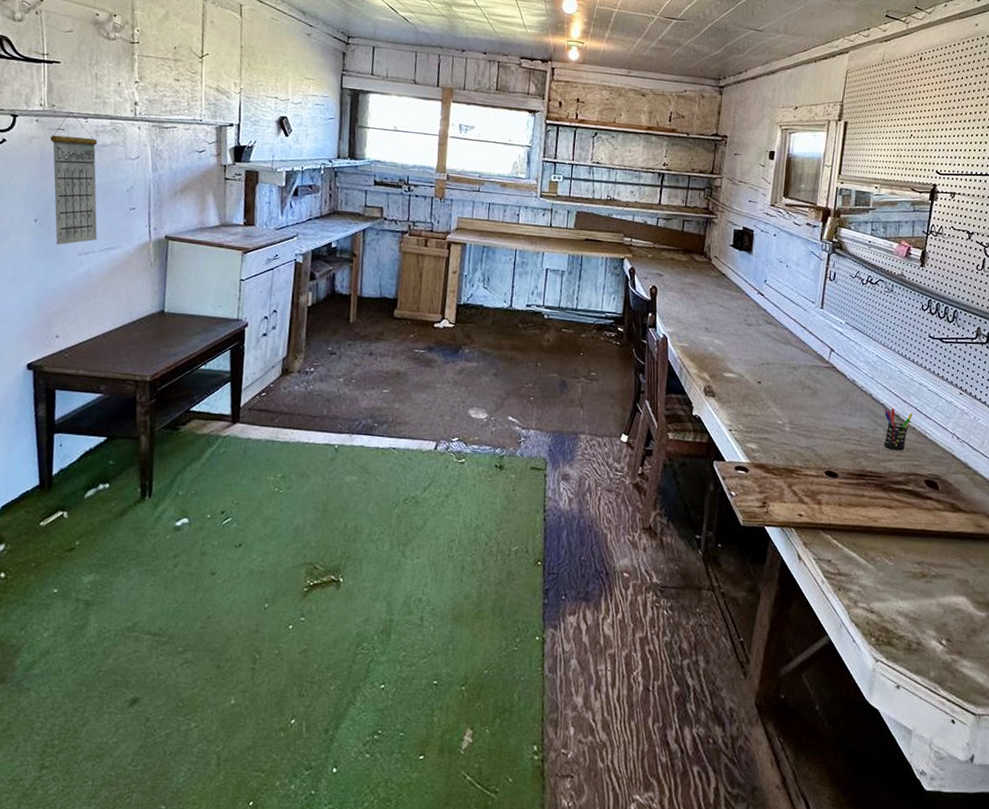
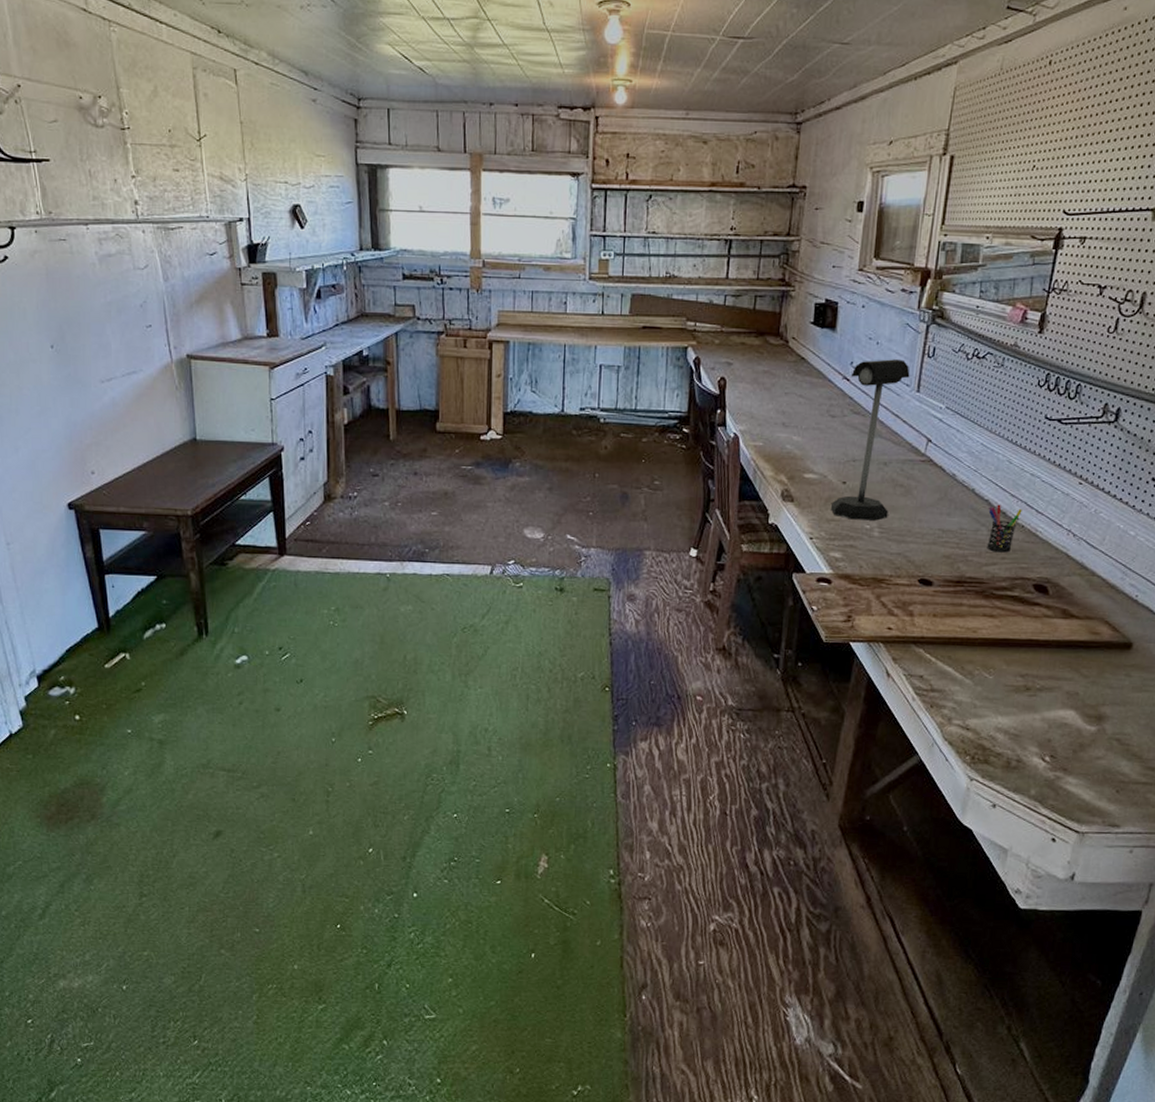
calendar: present [50,112,98,245] -> none [53,218,117,372]
desk lamp: none [747,279,815,417] -> present [830,359,910,521]

